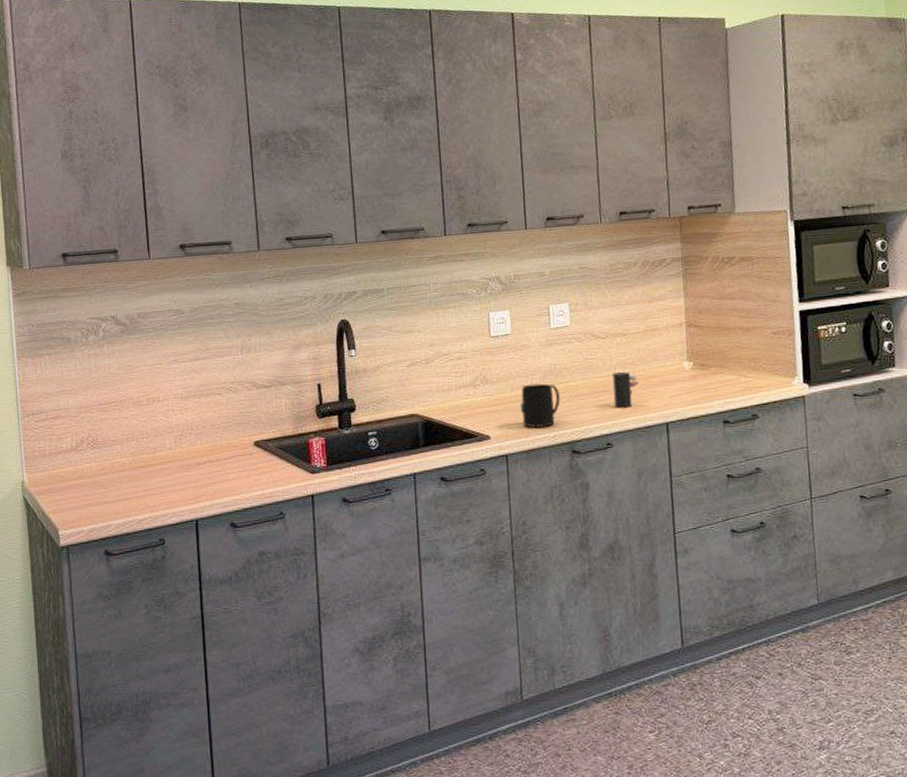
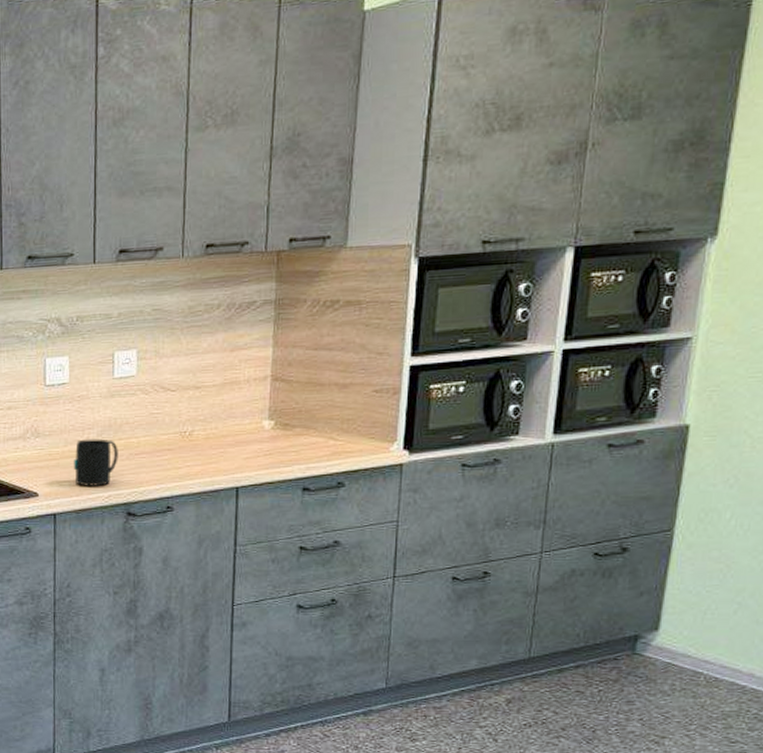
cup: present [612,371,639,408] -> none [179,429,209,469]

